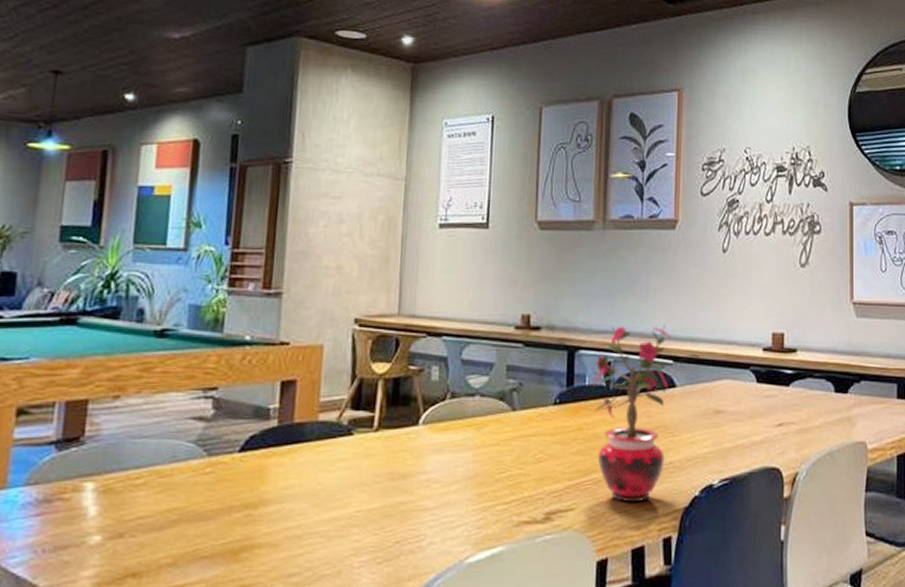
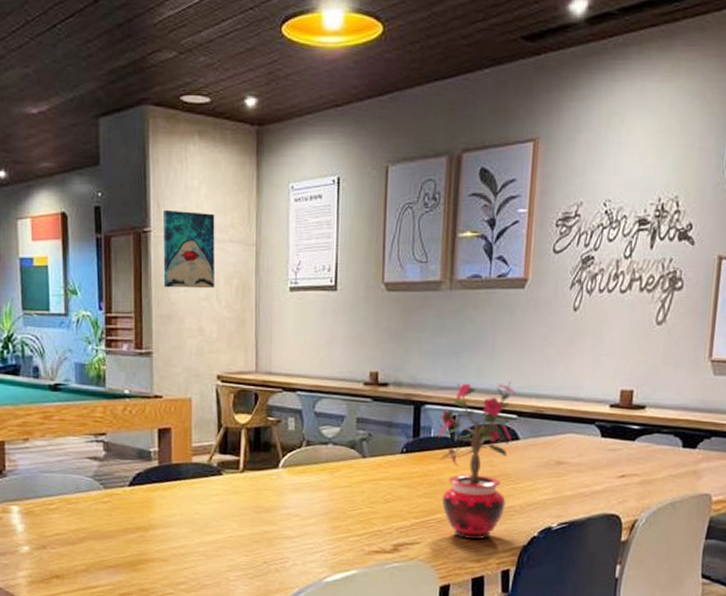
wall art: none [301,140,364,224] -> present [163,209,216,289]

